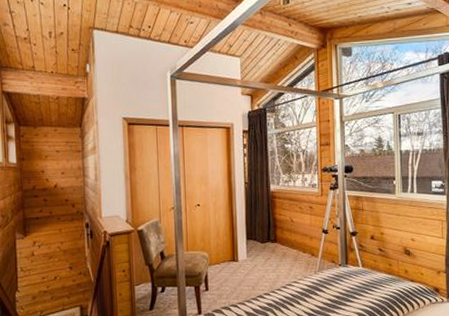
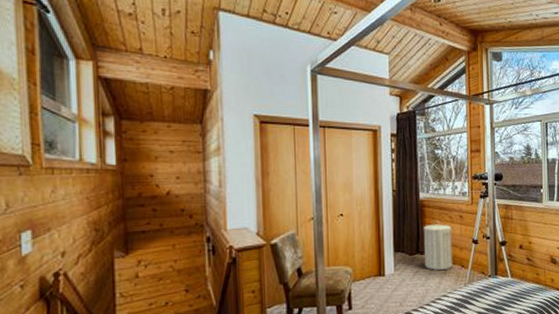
laundry hamper: none [274,211,304,258] -> present [423,221,454,271]

